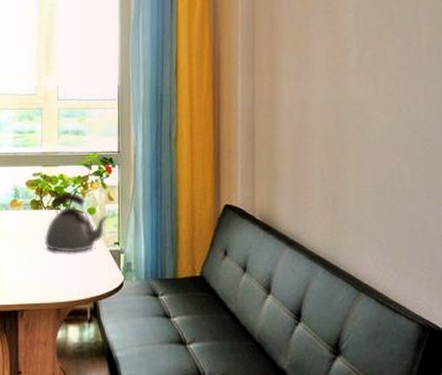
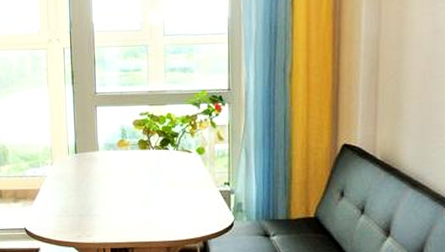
kettle: present [44,193,108,253] -> none [152,132,217,193]

